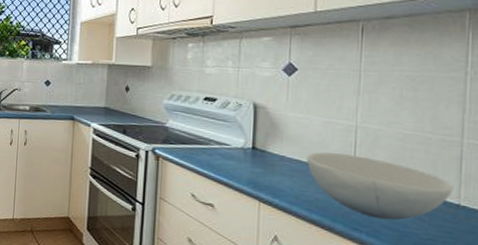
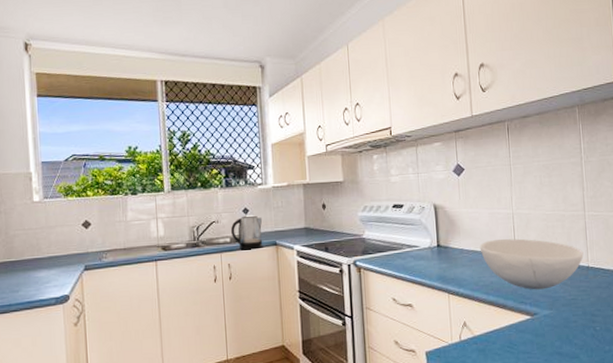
kettle: none [30,86,63,121] -> present [230,214,263,250]

